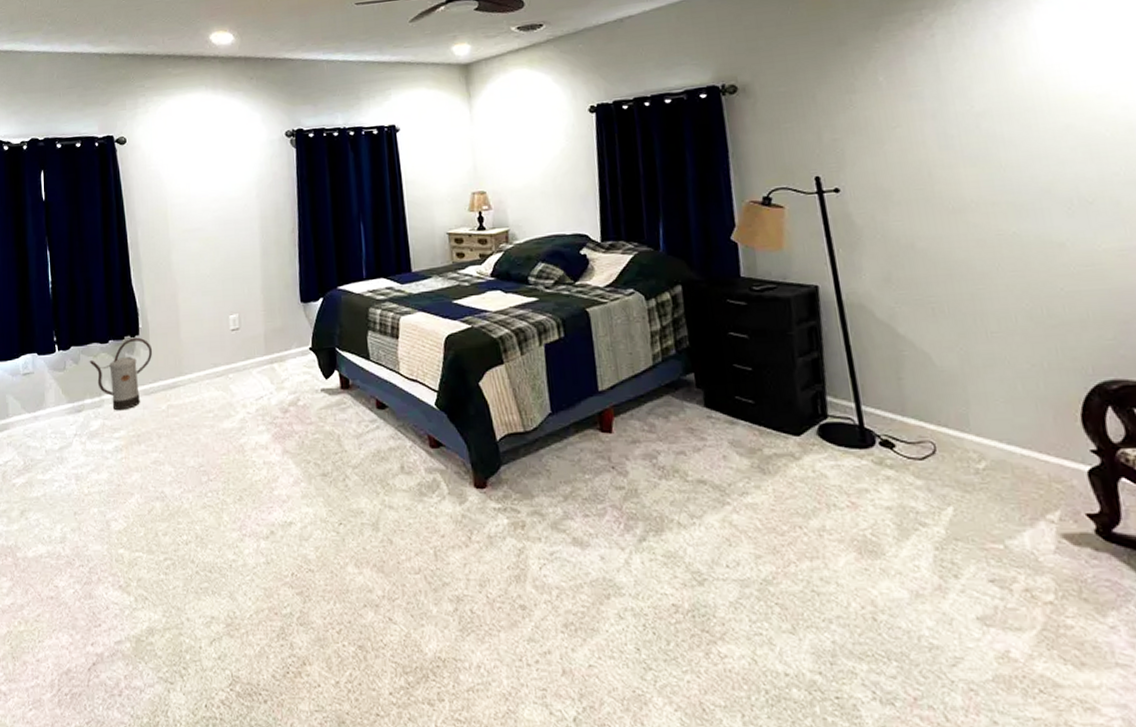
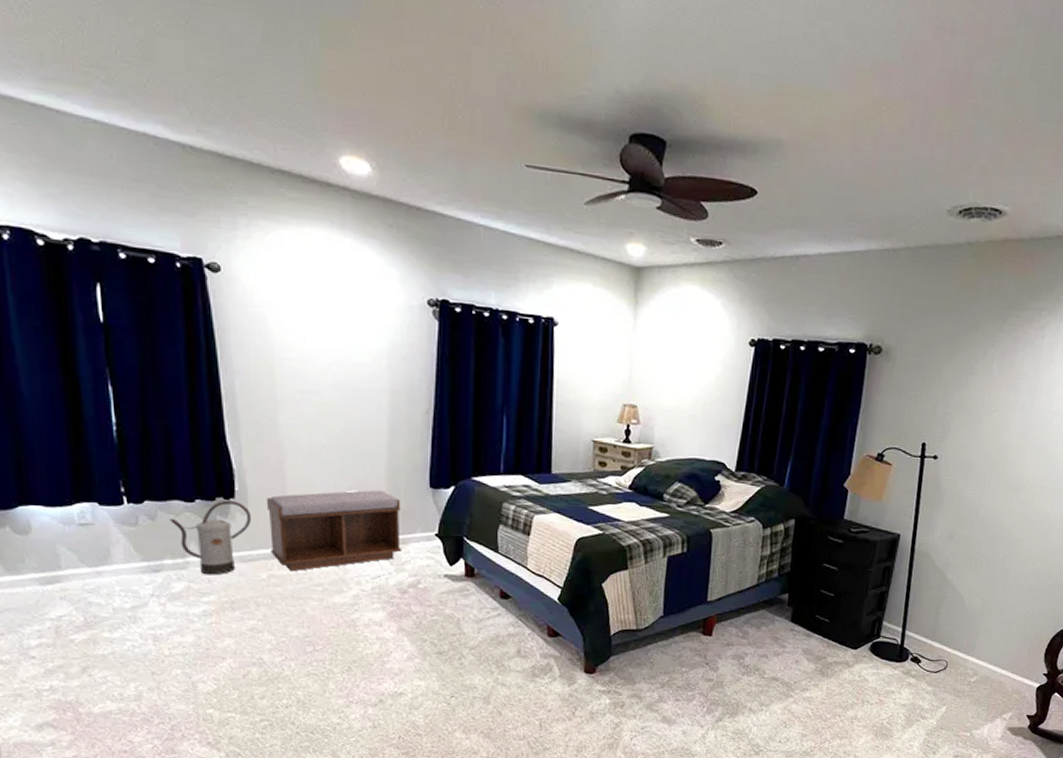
bench: none [163,310,281,400] -> present [266,490,402,572]

